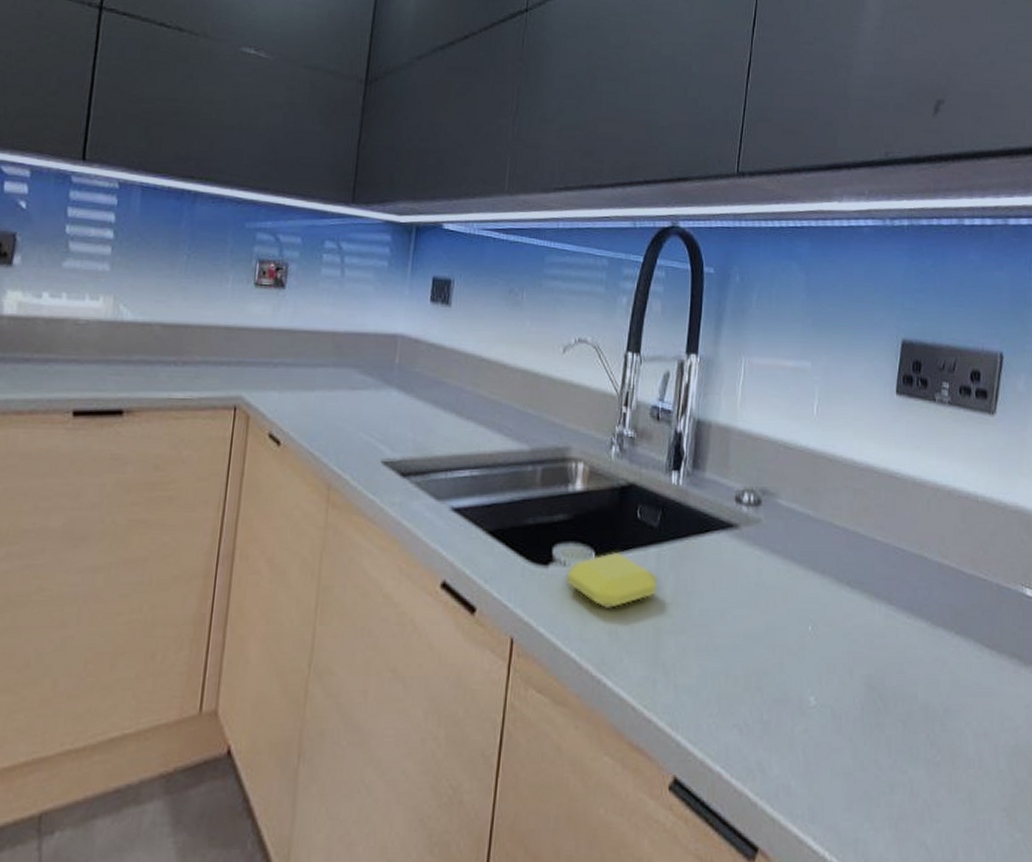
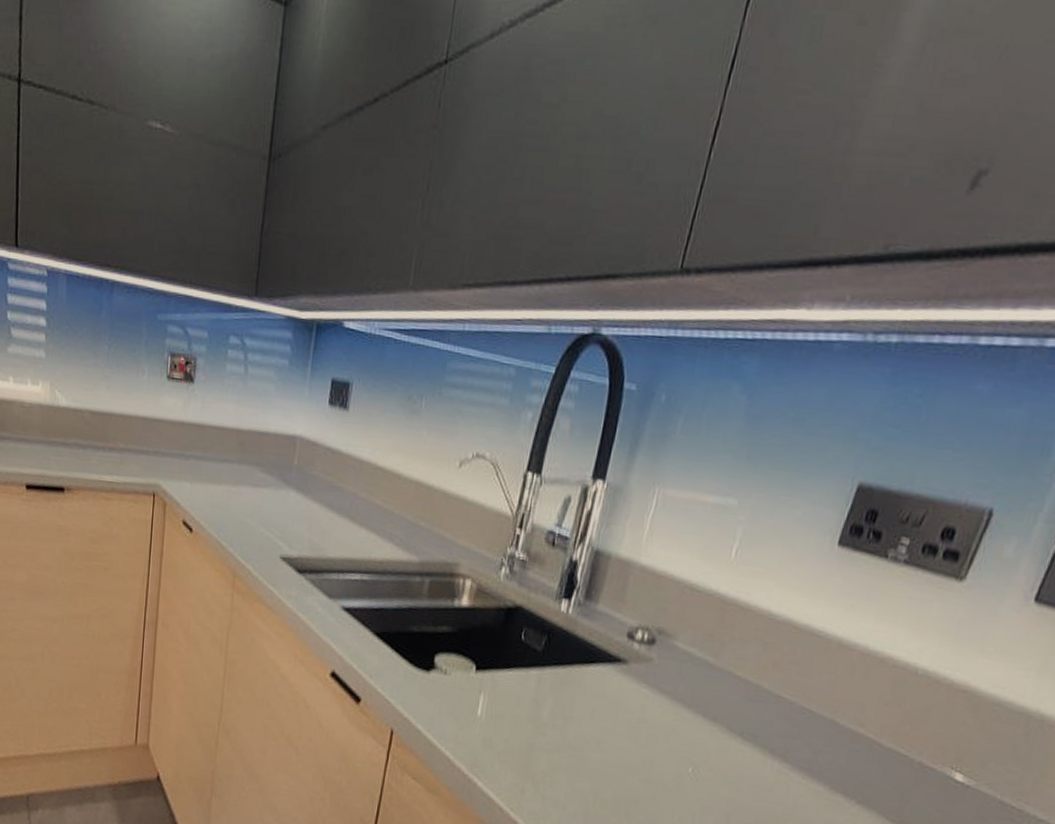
soap bar: present [566,551,658,610] -> none [446,668,537,720]

